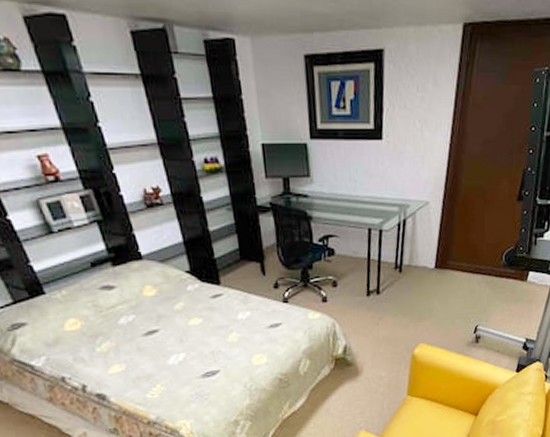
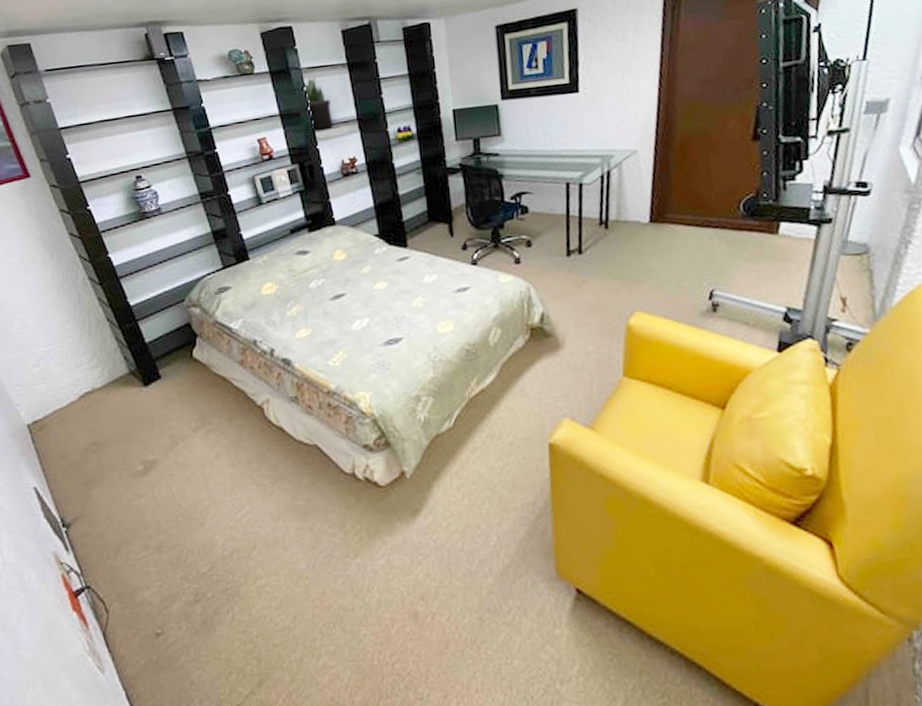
planter: none [88,85,131,153] -> present [303,76,333,132]

